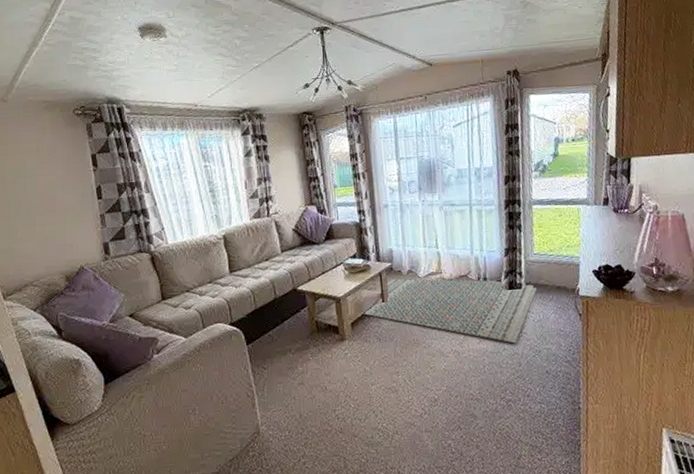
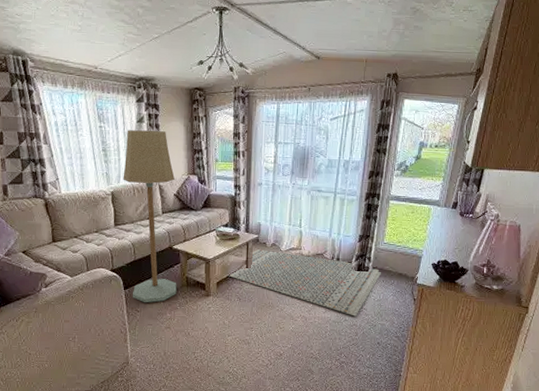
floor lamp: none [234,162,307,358] -> present [123,130,177,303]

